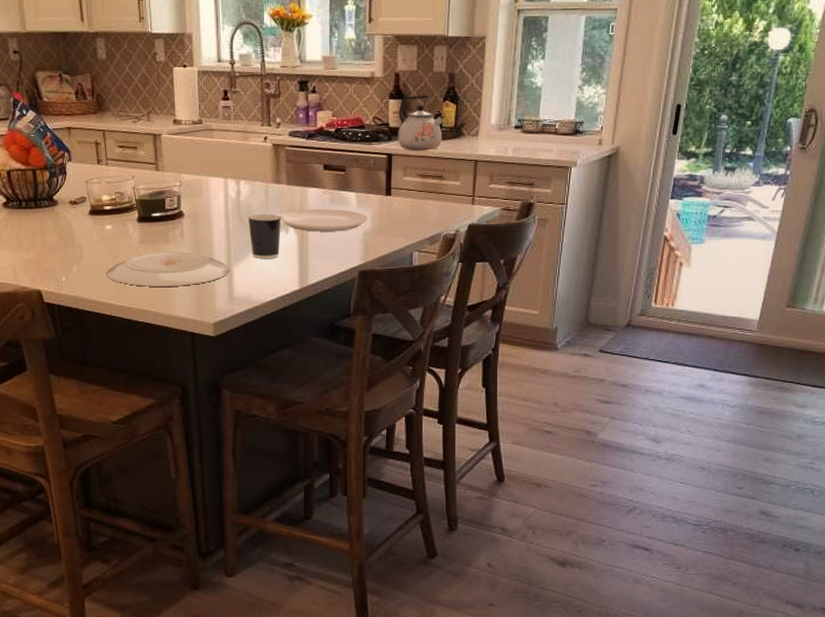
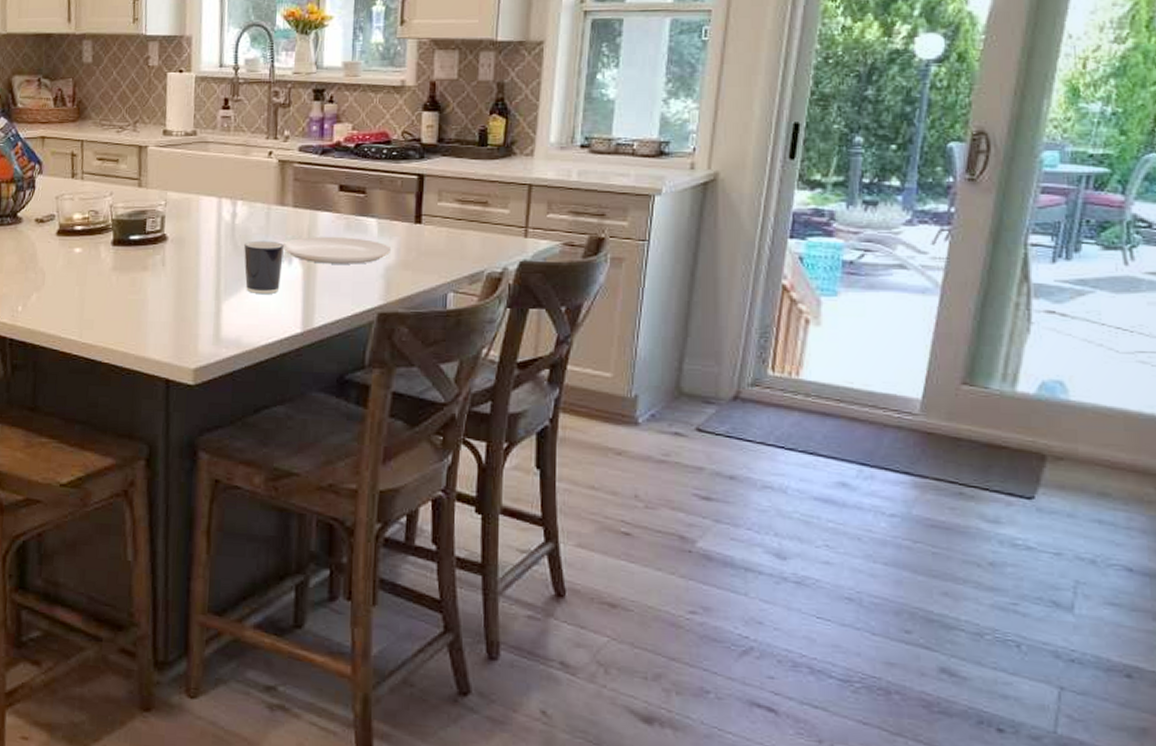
plate: present [106,251,229,287] -> none [70,281,217,323]
kettle: present [398,95,444,151] -> none [432,107,490,172]

